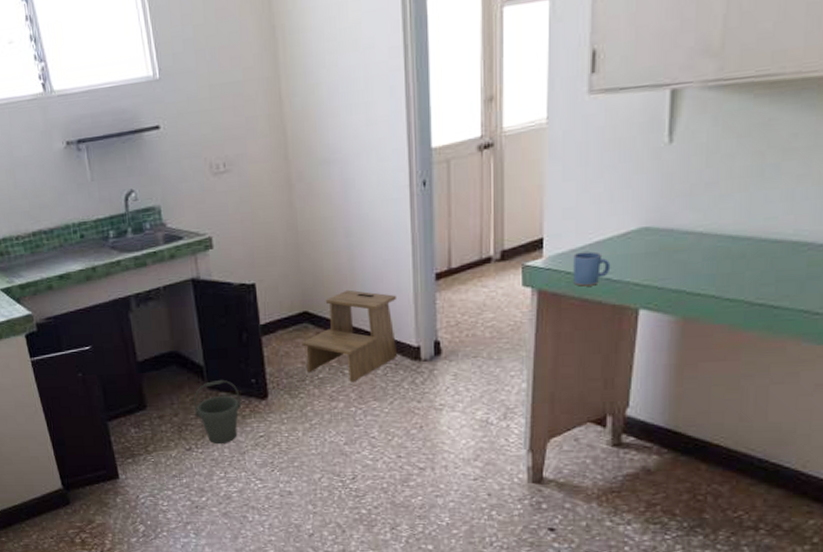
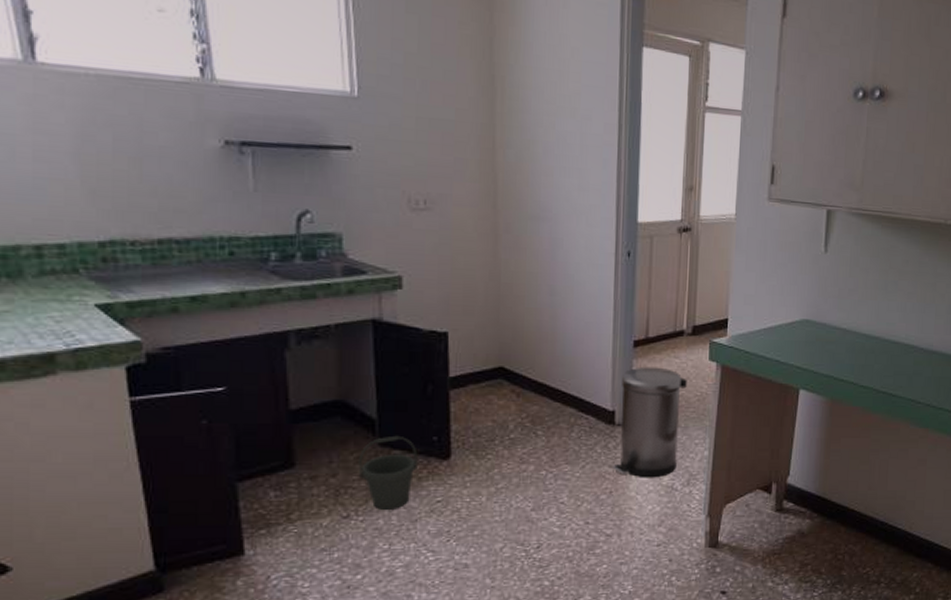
step stool: present [301,289,398,383] -> none [494,348,597,444]
pedal bin: none [420,298,498,413] -> present [611,366,687,478]
mug: present [573,251,611,287] -> none [750,335,780,366]

